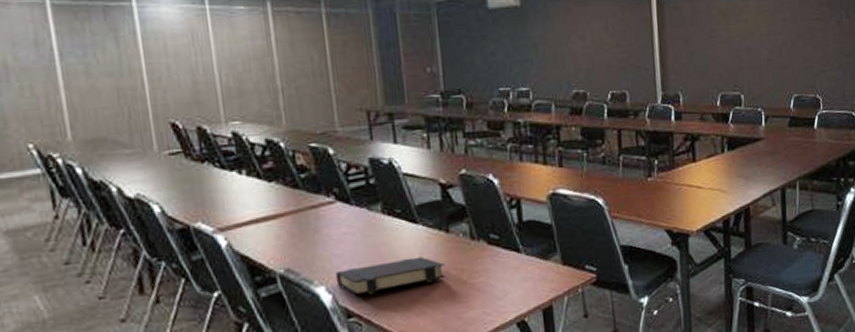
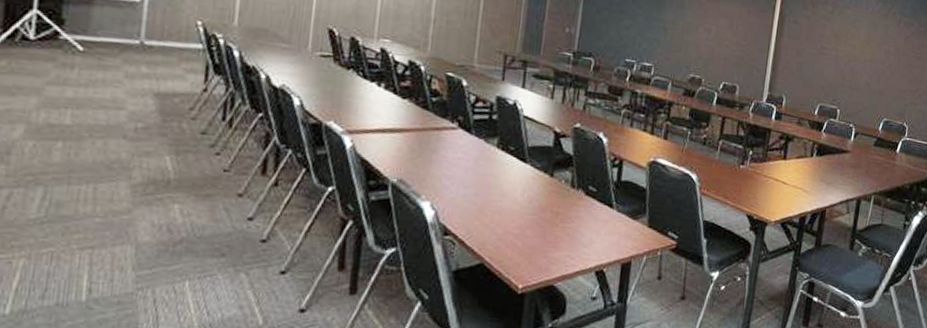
book: present [335,256,446,296] -> none [441,190,542,218]

